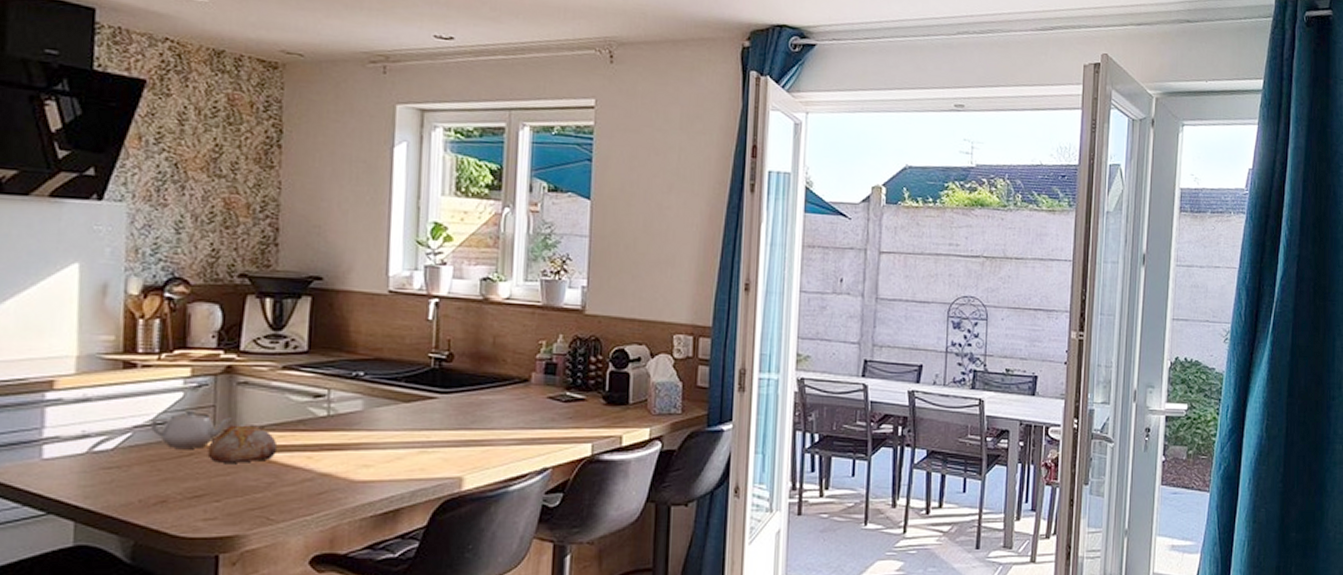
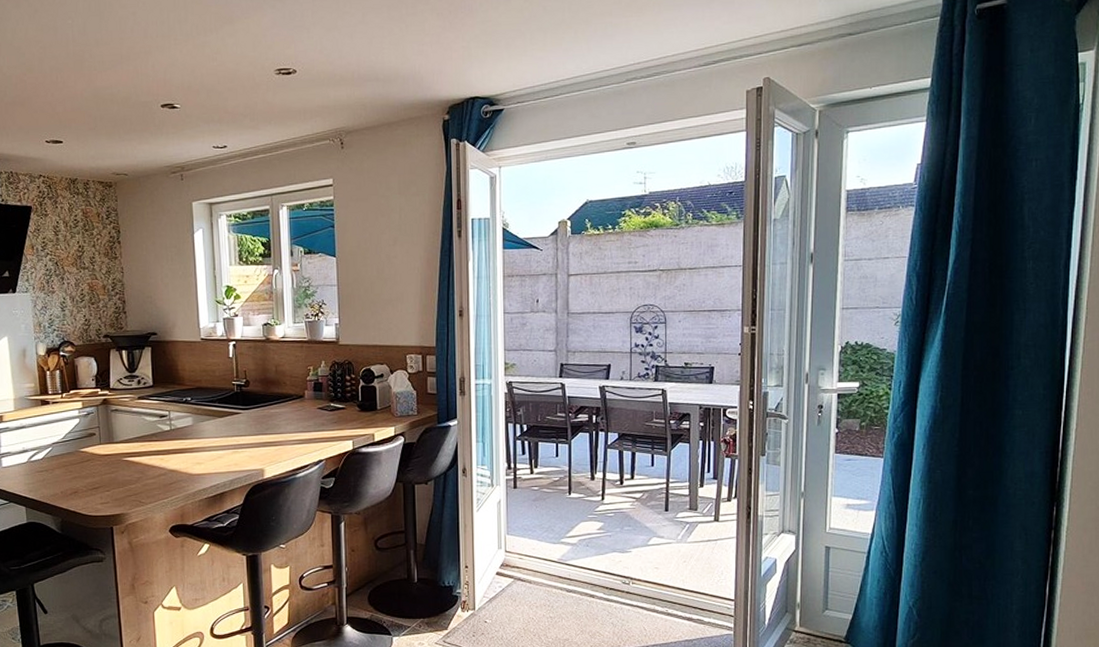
teapot: present [149,408,233,448] -> none [61,429,111,457]
bread: present [207,425,278,463] -> none [98,439,141,465]

